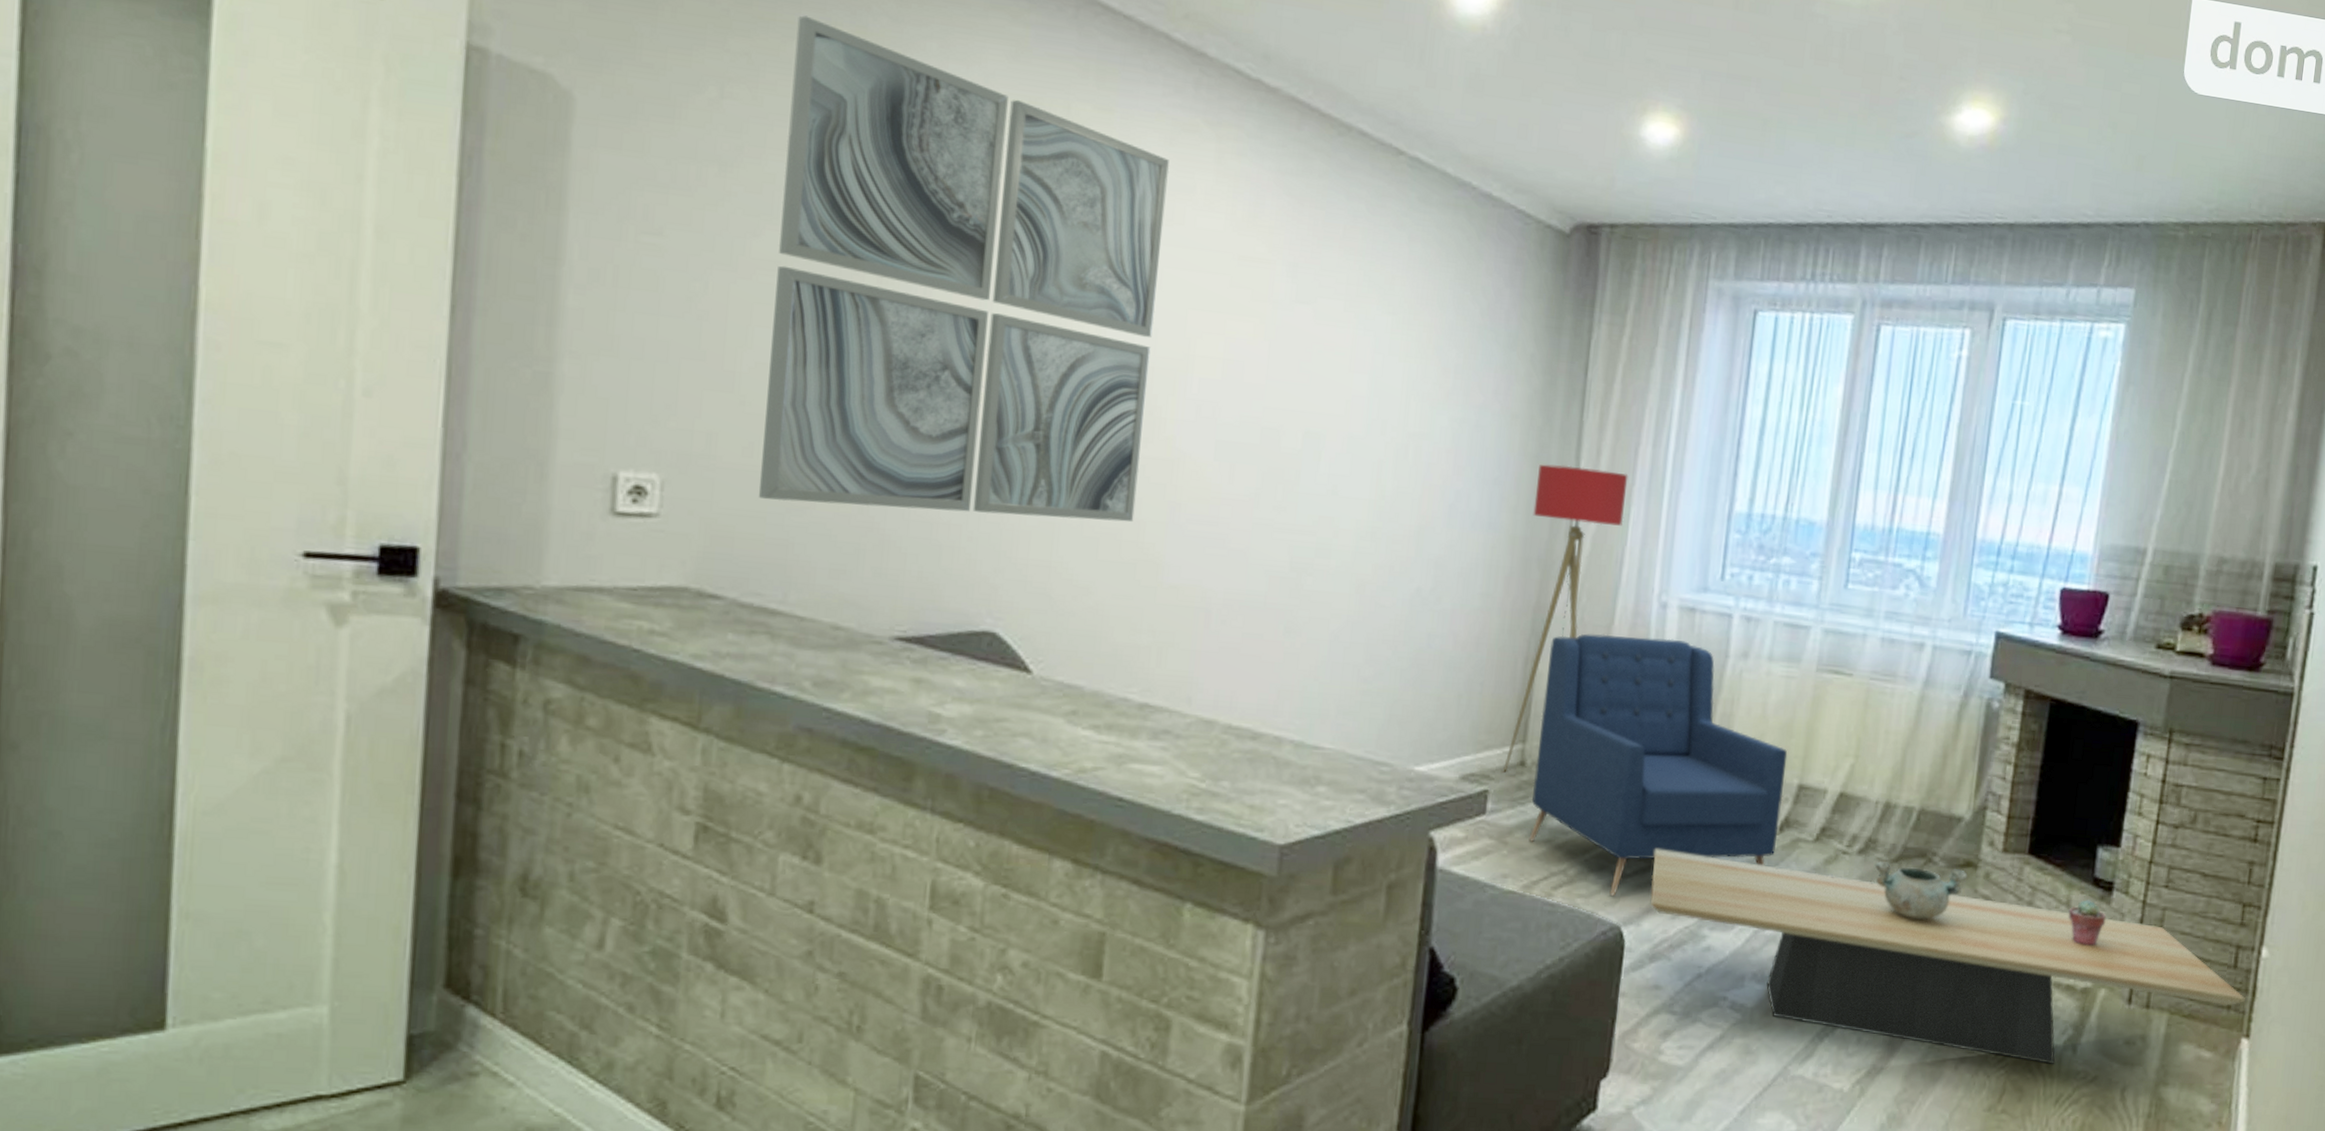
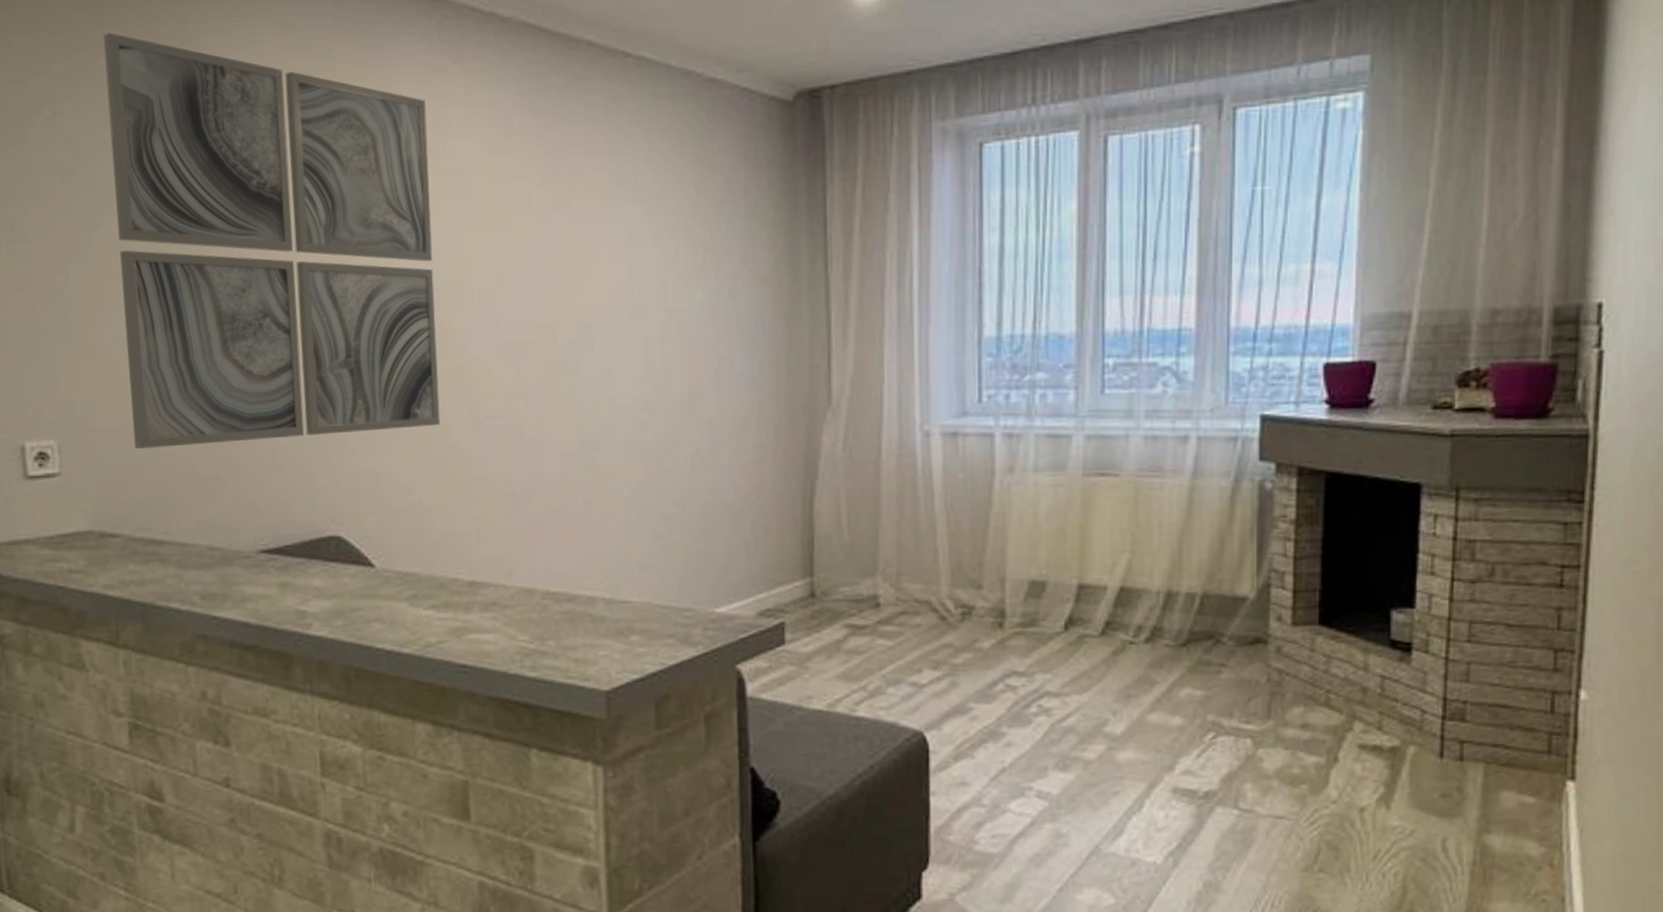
floor lamp: present [1503,464,1629,772] -> none [792,316,879,605]
armchair: present [1528,633,1788,897] -> none [824,464,1064,706]
coffee table: present [1650,849,2245,1064] -> none [946,658,1566,822]
decorative bowl: present [1874,860,1969,920] -> none [1163,646,1259,698]
potted succulent: present [2068,899,2106,946] -> none [1367,662,1408,706]

